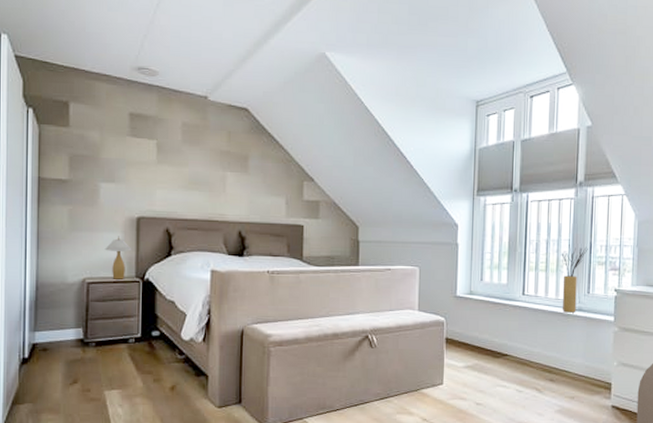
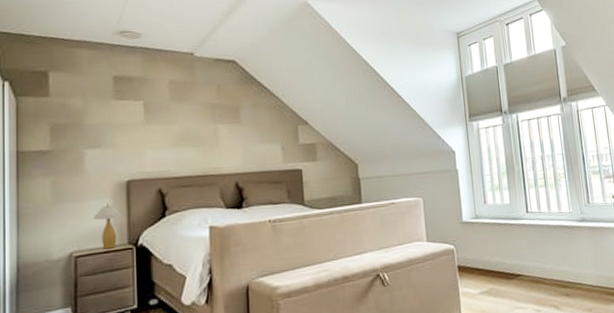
vase: present [561,245,588,313] -> none [557,158,581,225]

